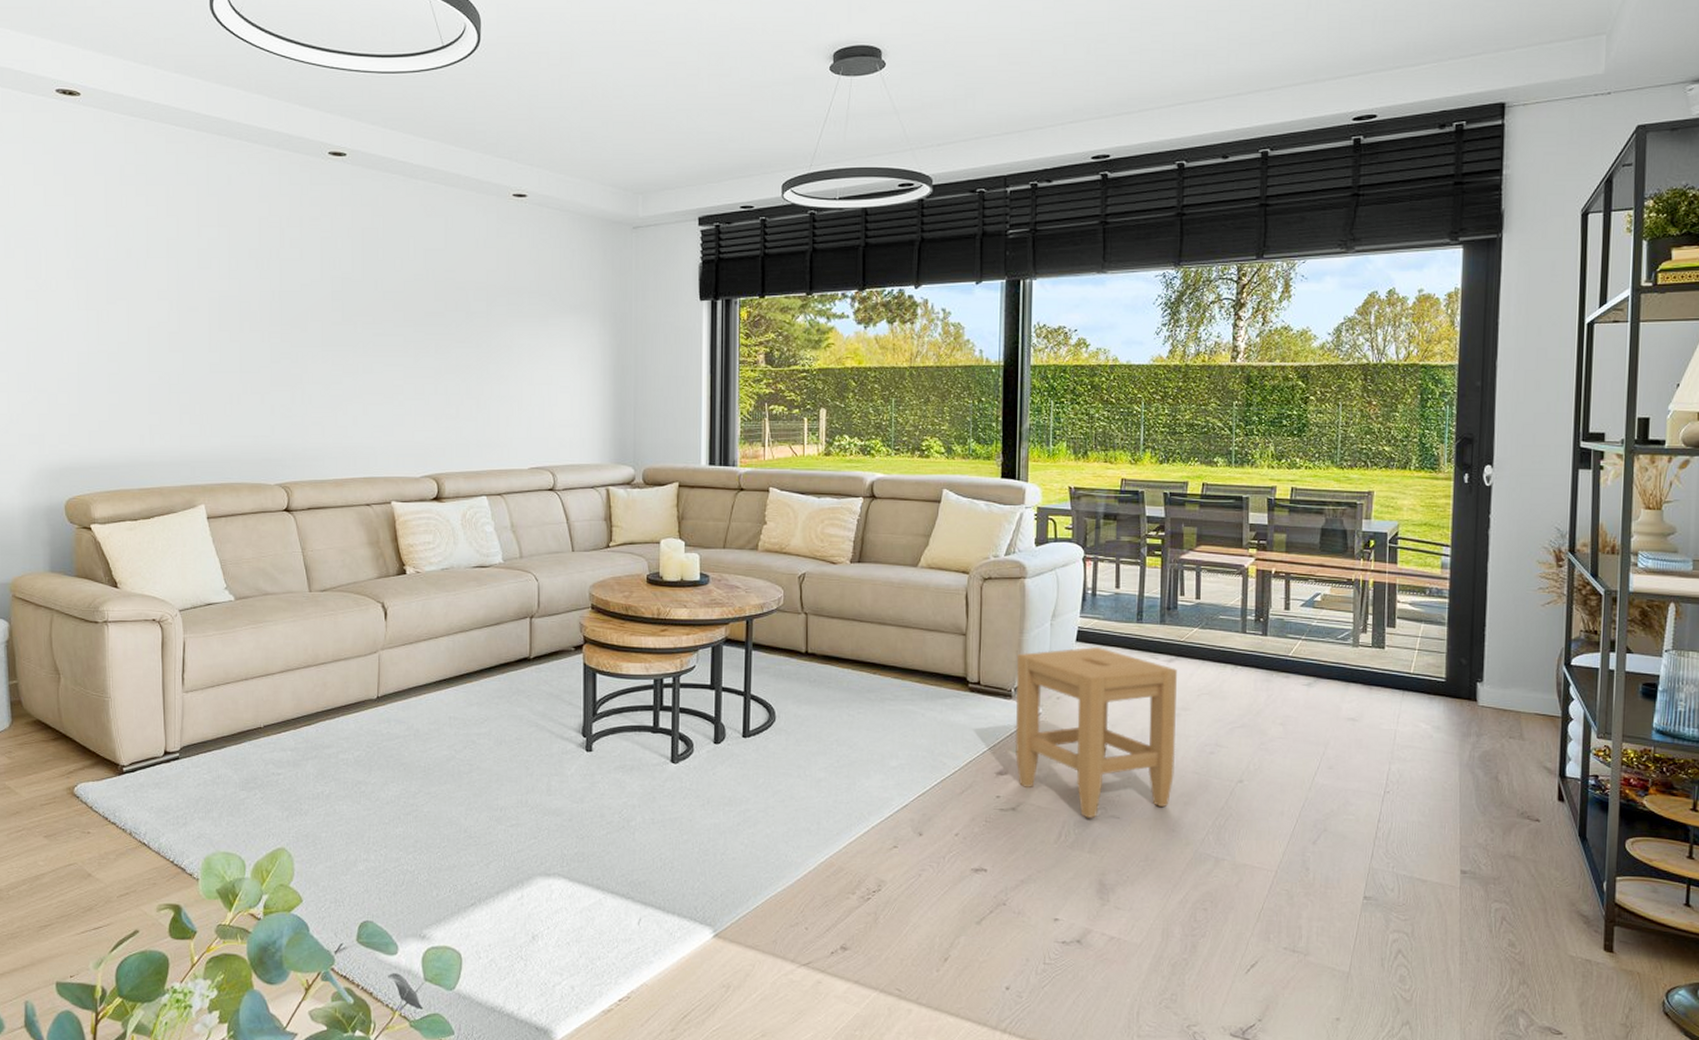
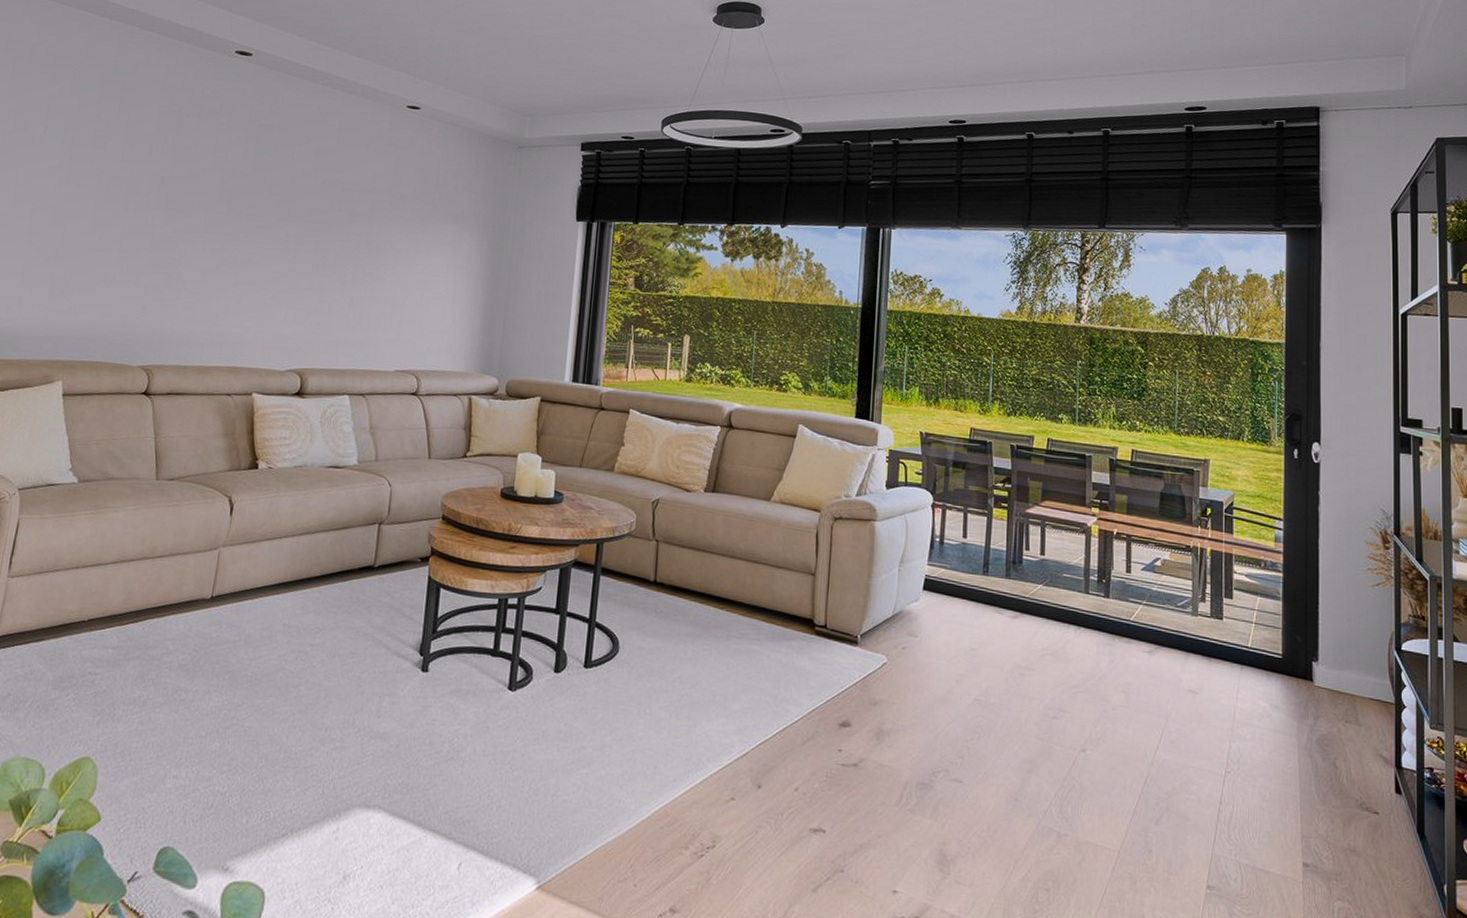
stool: present [1015,647,1177,818] -> none [859,597,1021,781]

